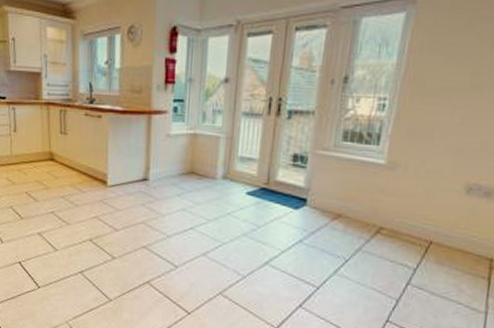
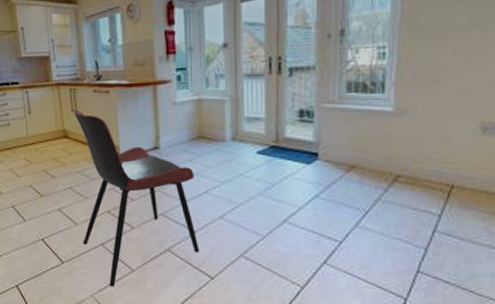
dining chair: none [61,132,182,315] -> present [74,109,200,287]

